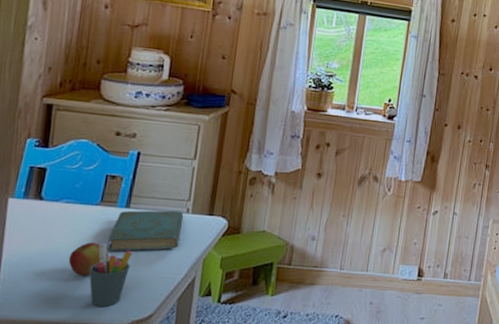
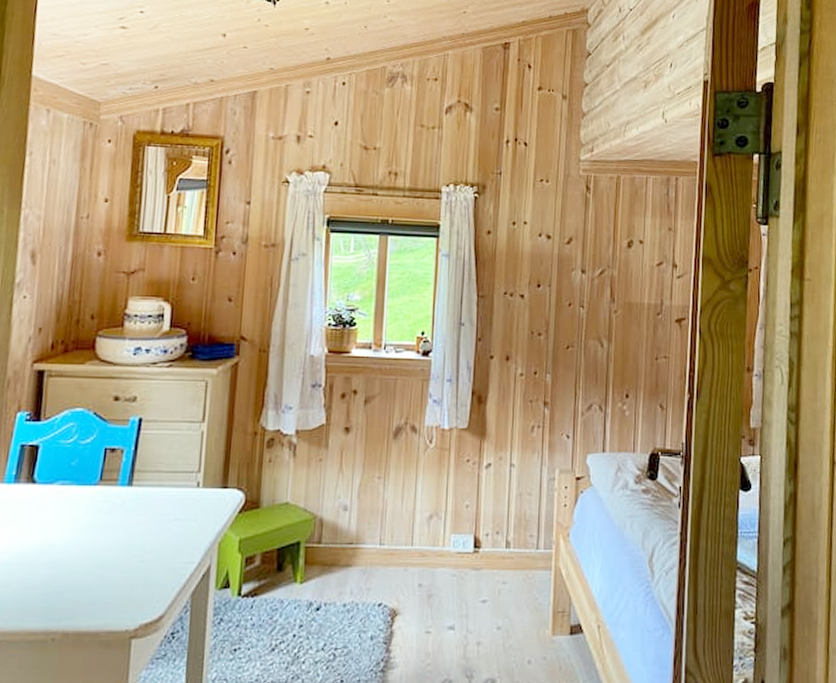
apple: present [68,243,109,277] -> none [65,531,111,573]
pen holder: present [89,243,132,307] -> none [88,531,137,610]
book: present [107,210,184,251] -> none [108,485,194,539]

